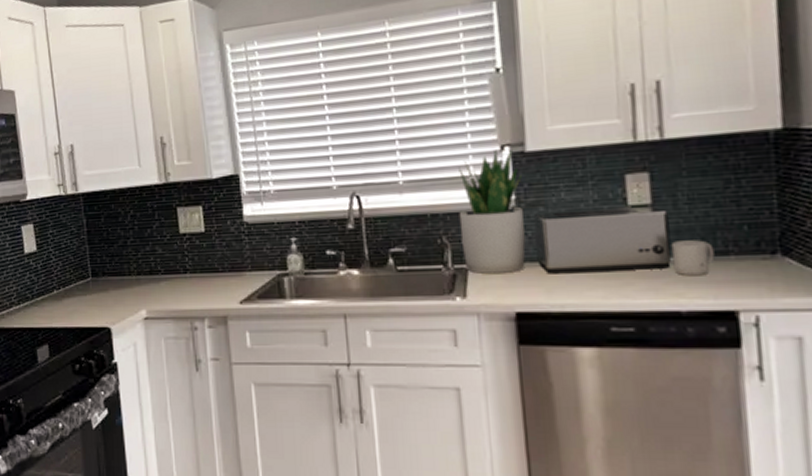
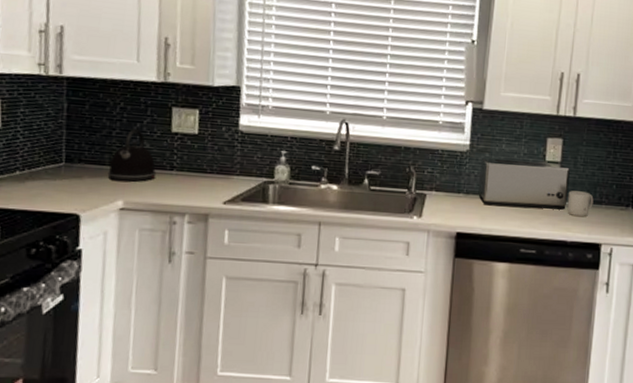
kettle: none [129,235,172,291] -> present [107,129,157,182]
planter: present [459,150,526,275] -> none [424,104,477,202]

